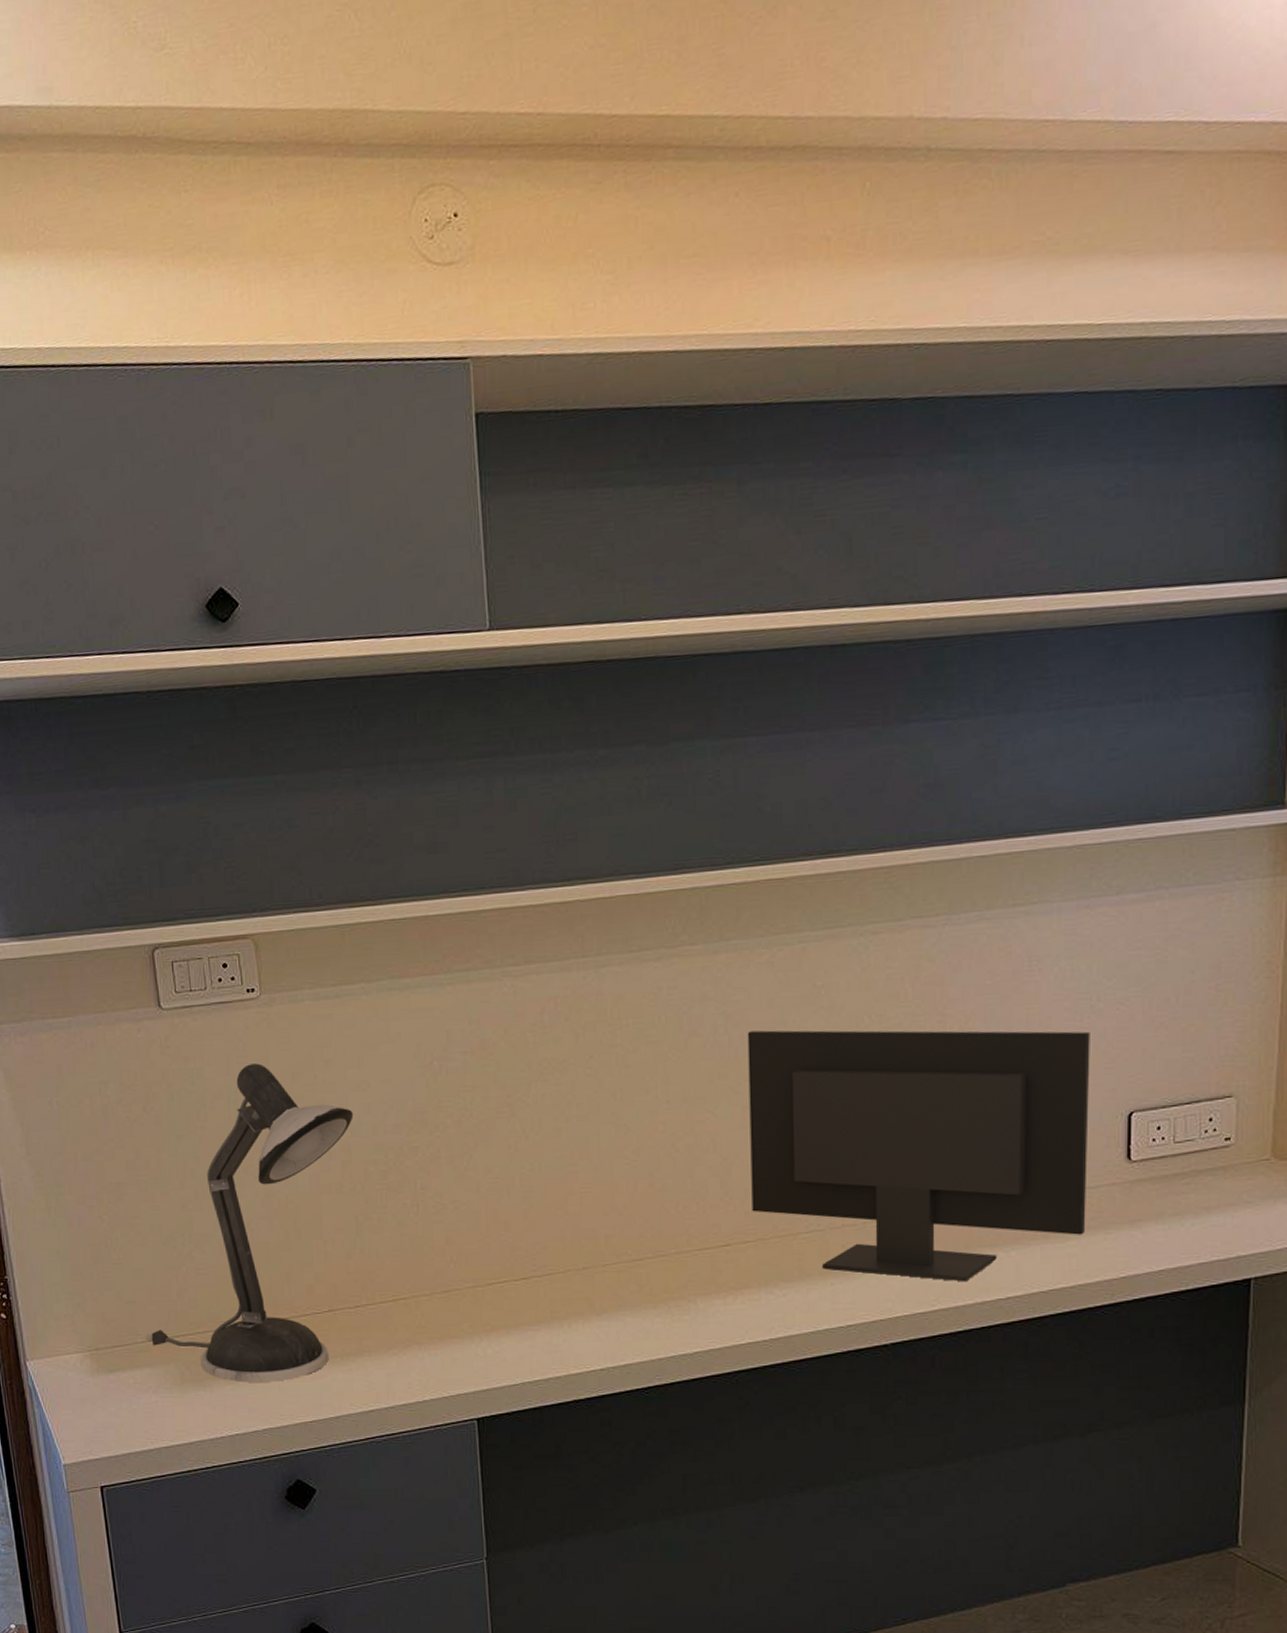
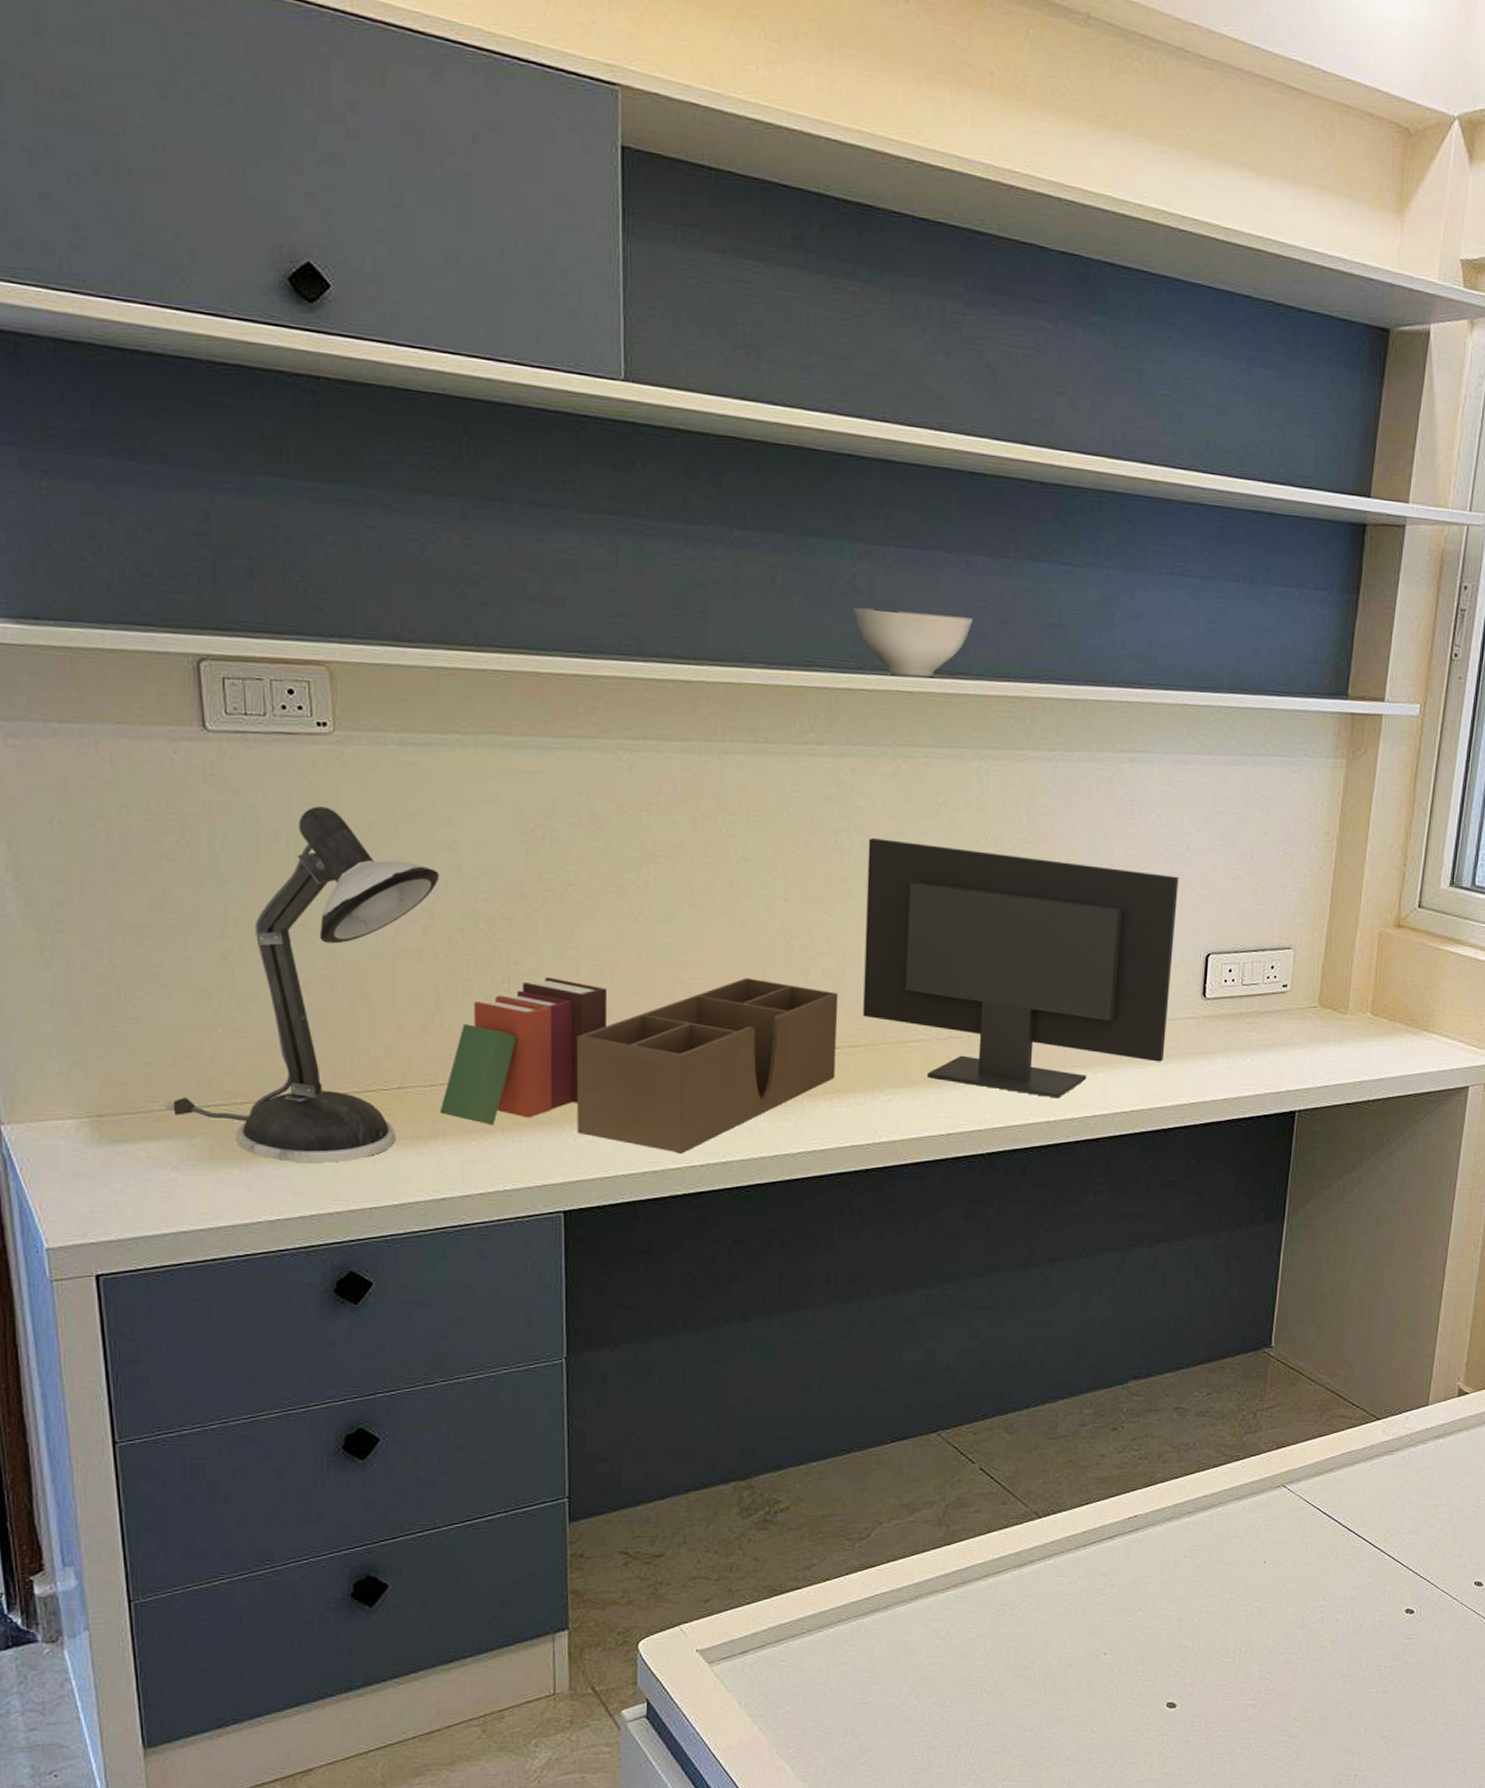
books: none [364,1198,507,1341] -> present [439,976,608,1126]
desk organizer: none [479,1182,727,1359] -> present [576,977,839,1154]
bowl: none [716,793,843,865] -> present [851,607,974,678]

